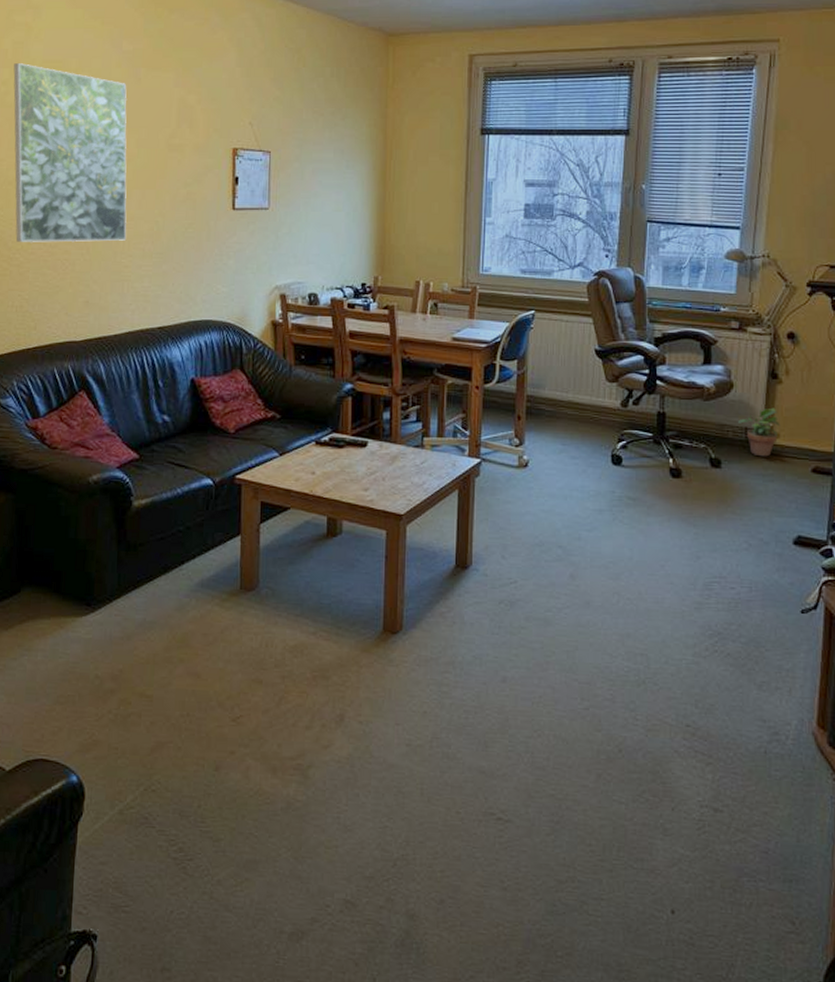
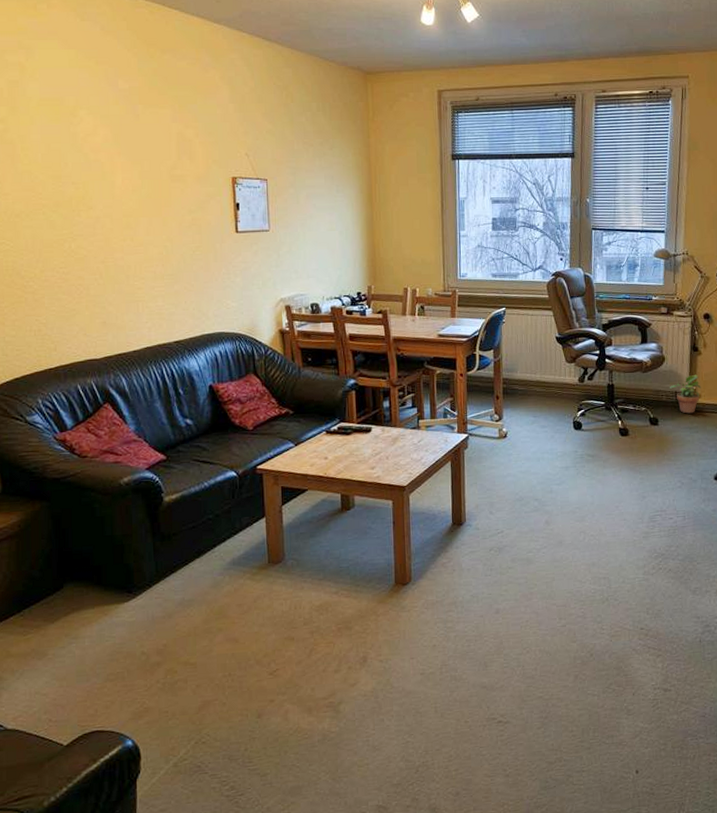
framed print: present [13,63,127,242] -> none [10,102,138,271]

